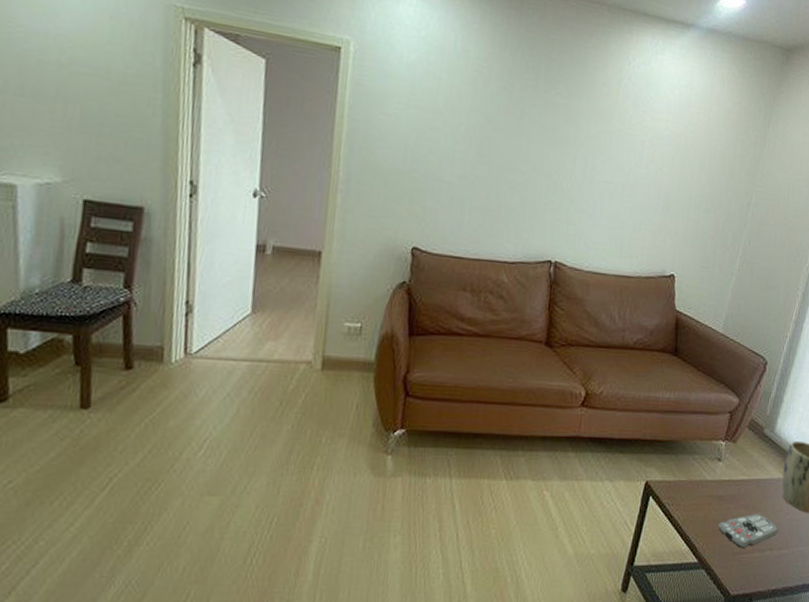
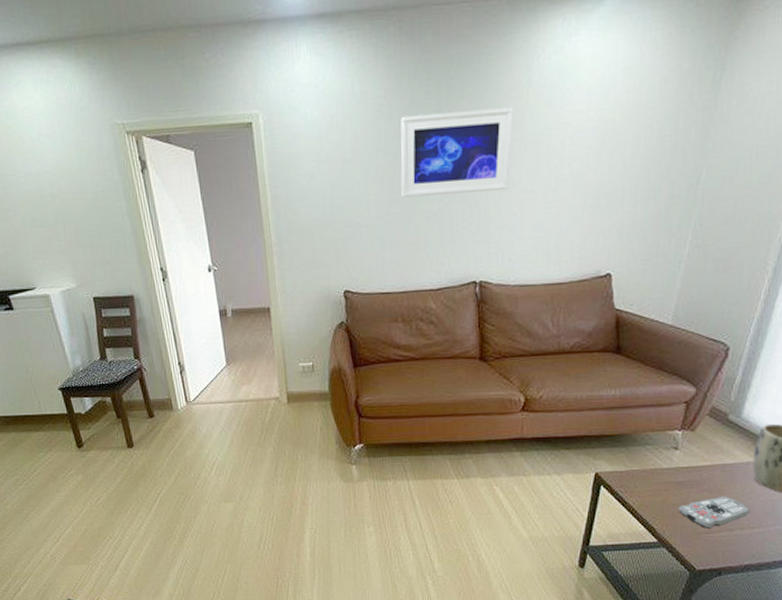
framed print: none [489,82,604,176] -> present [400,106,514,197]

